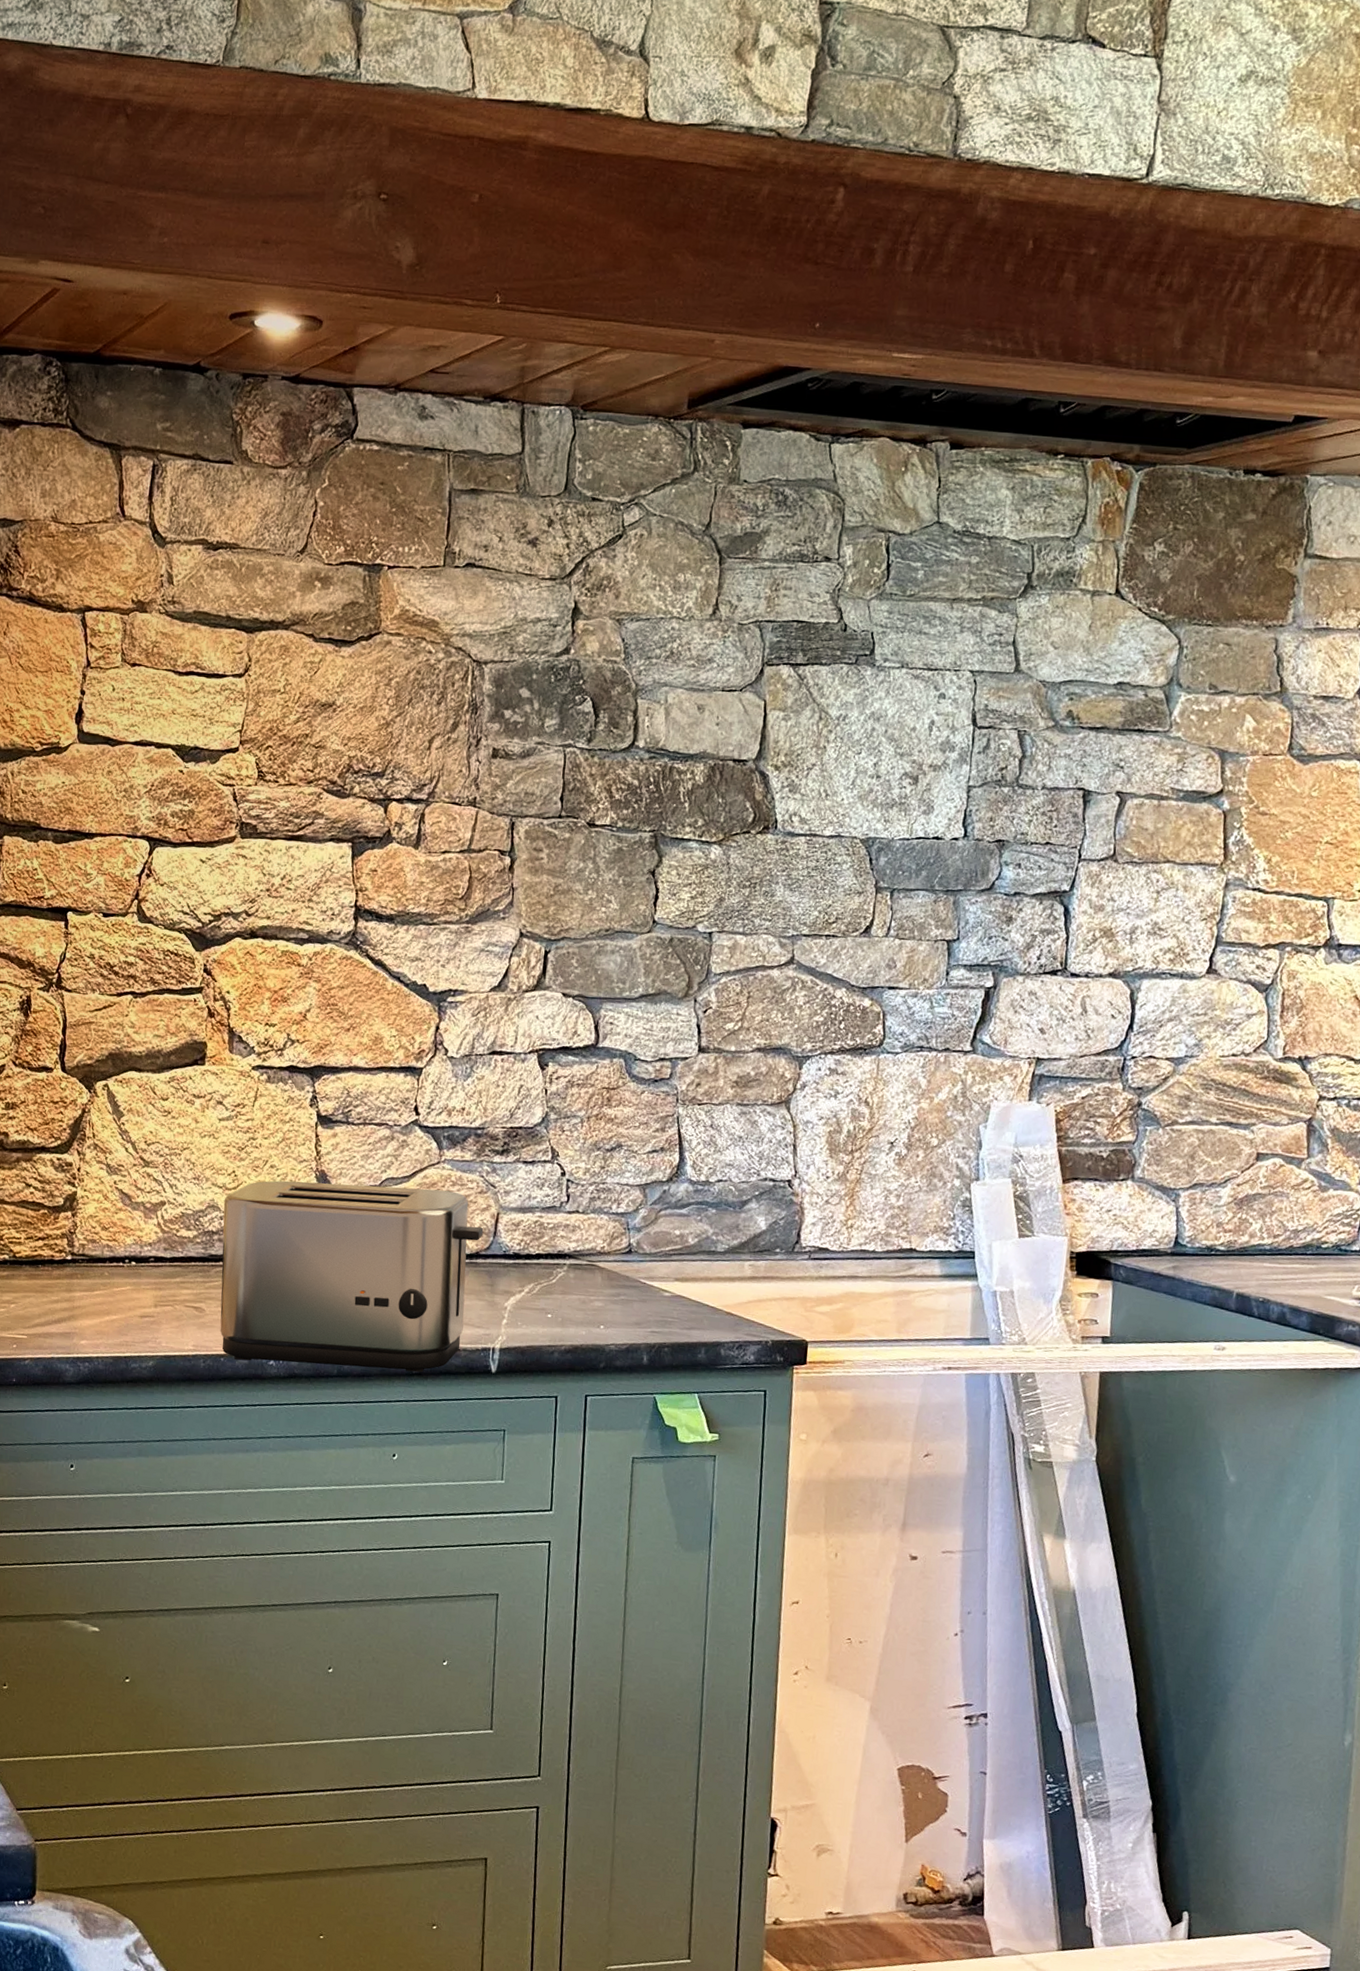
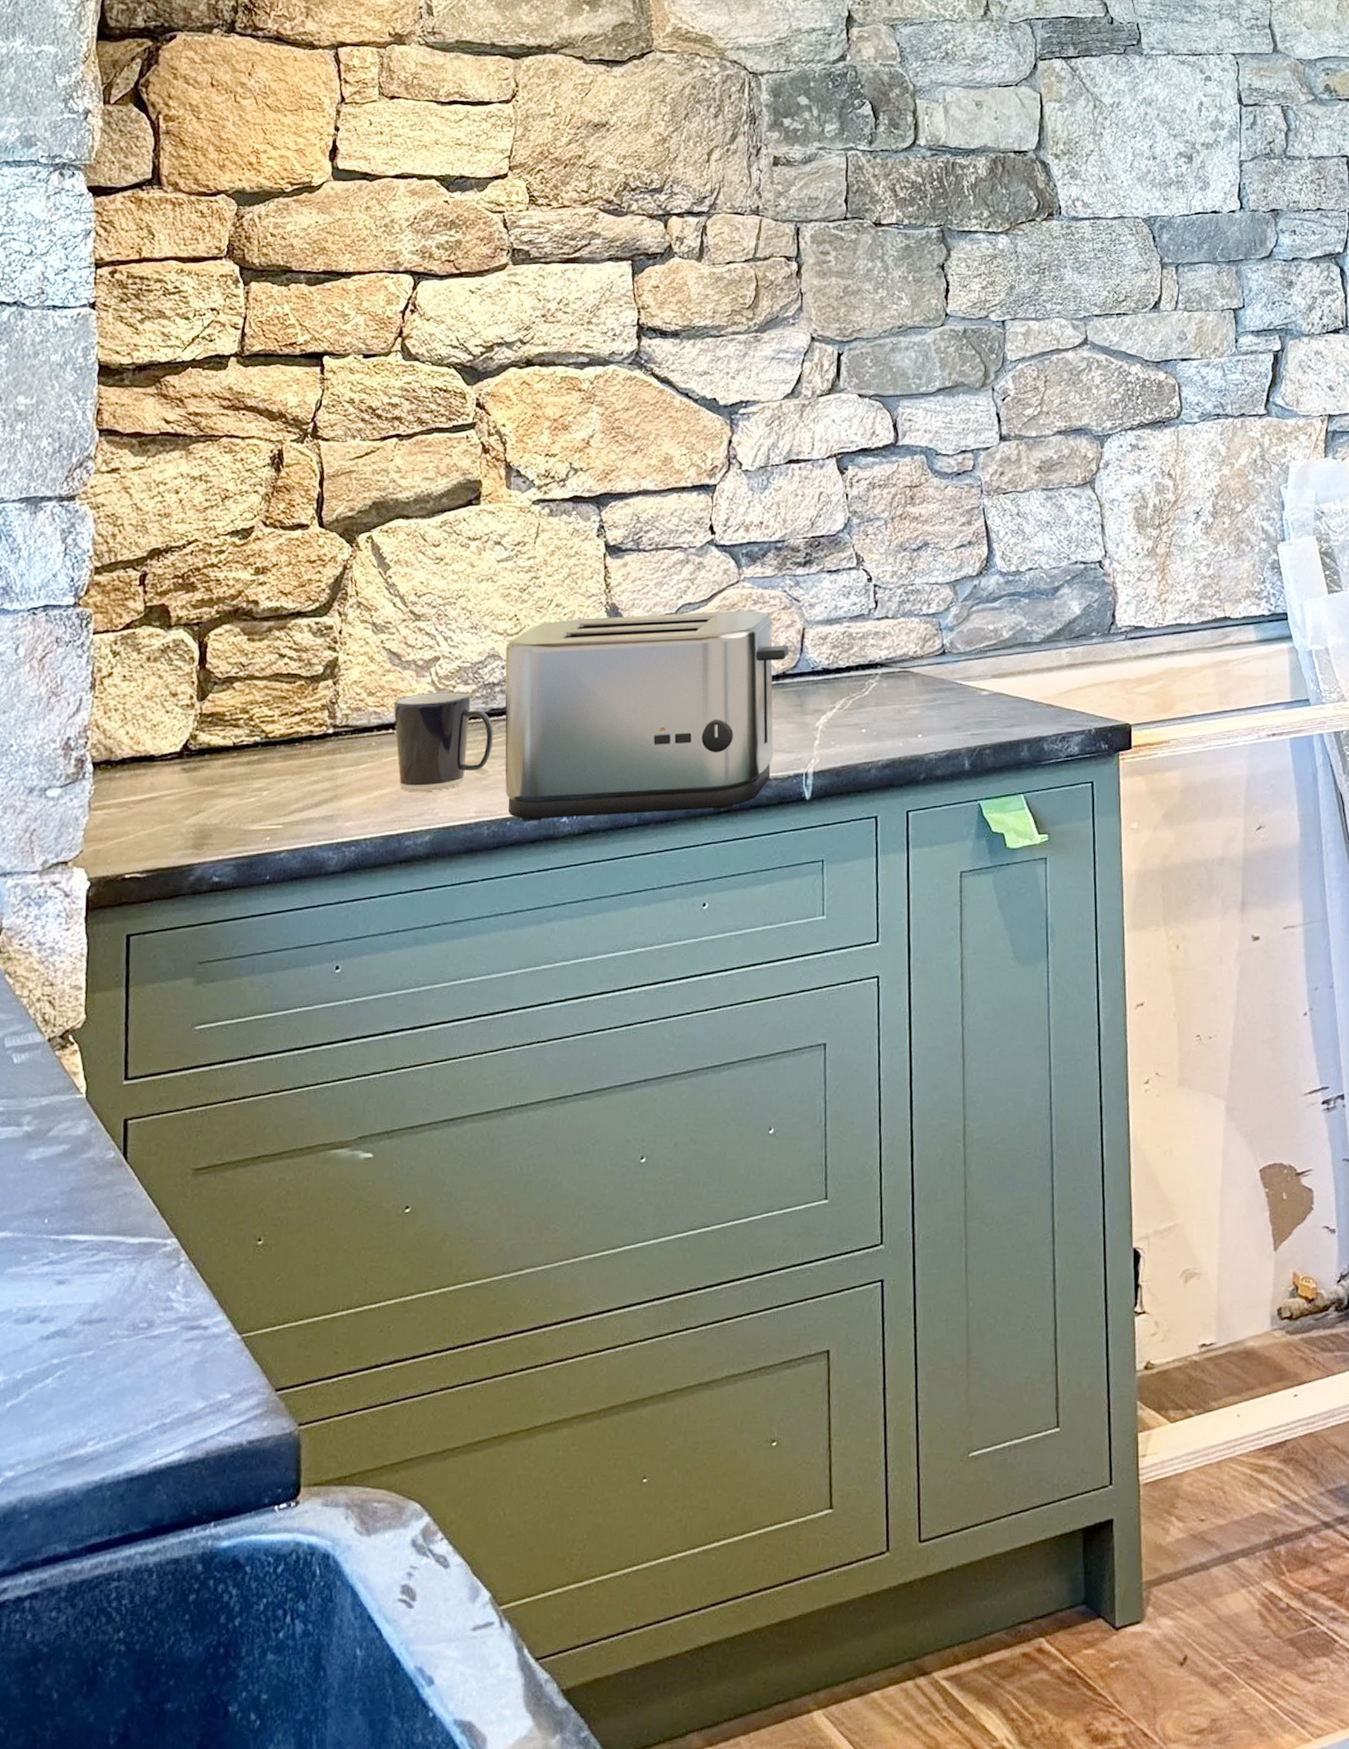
mug: none [124,1233,211,1323] -> present [393,691,493,792]

